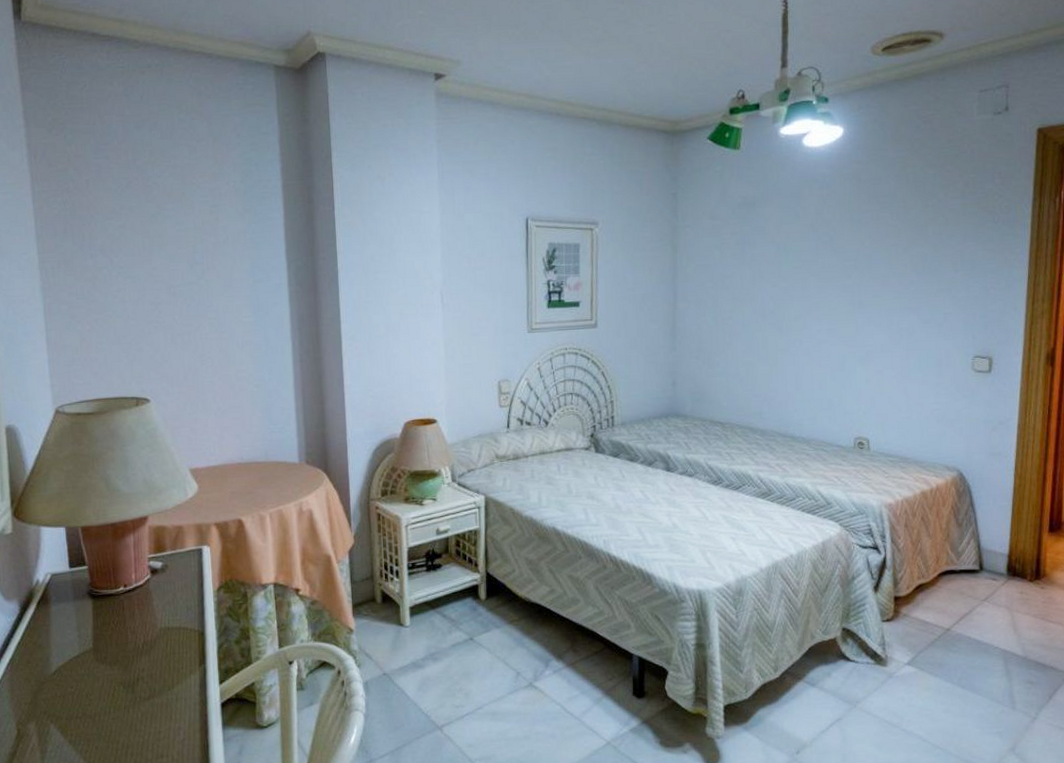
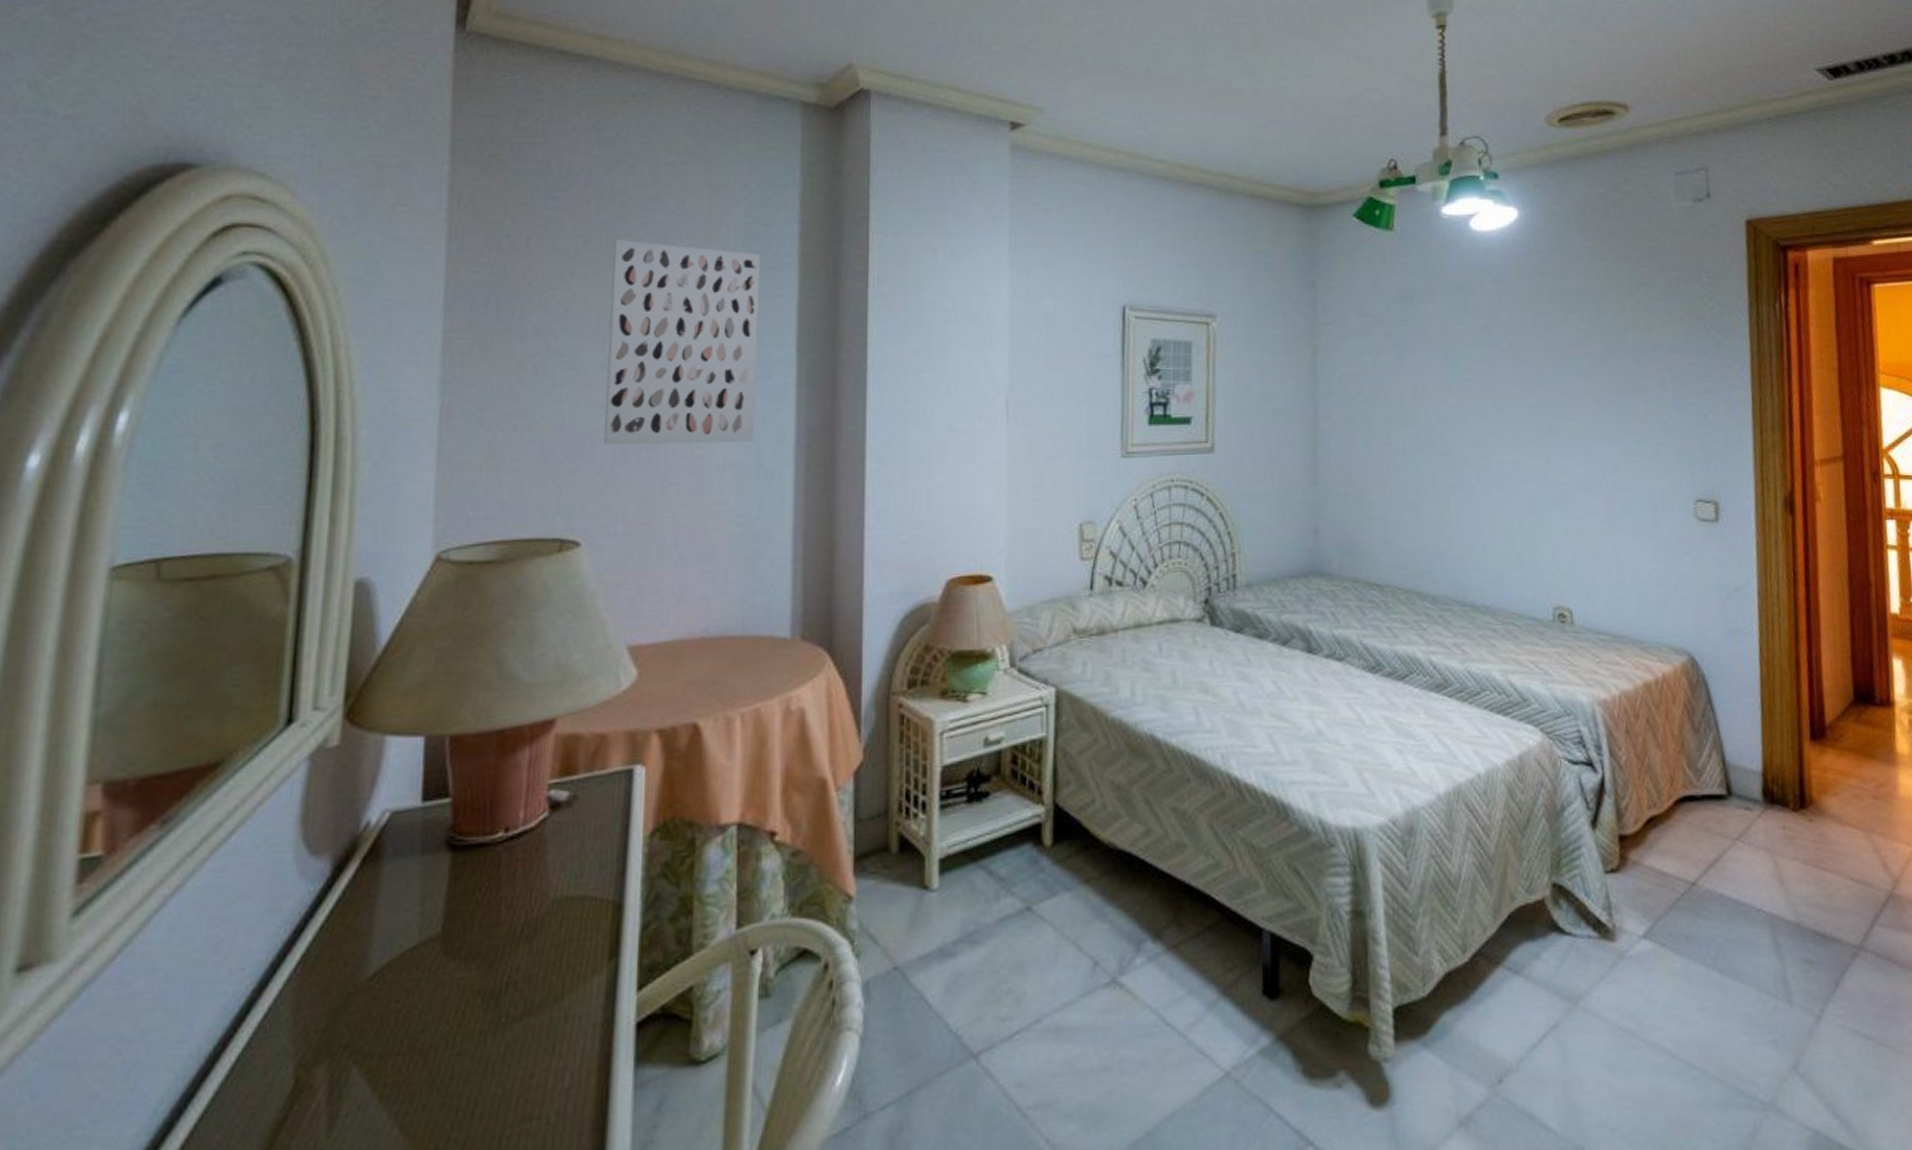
wall art: none [148,179,262,331] -> present [604,238,761,444]

